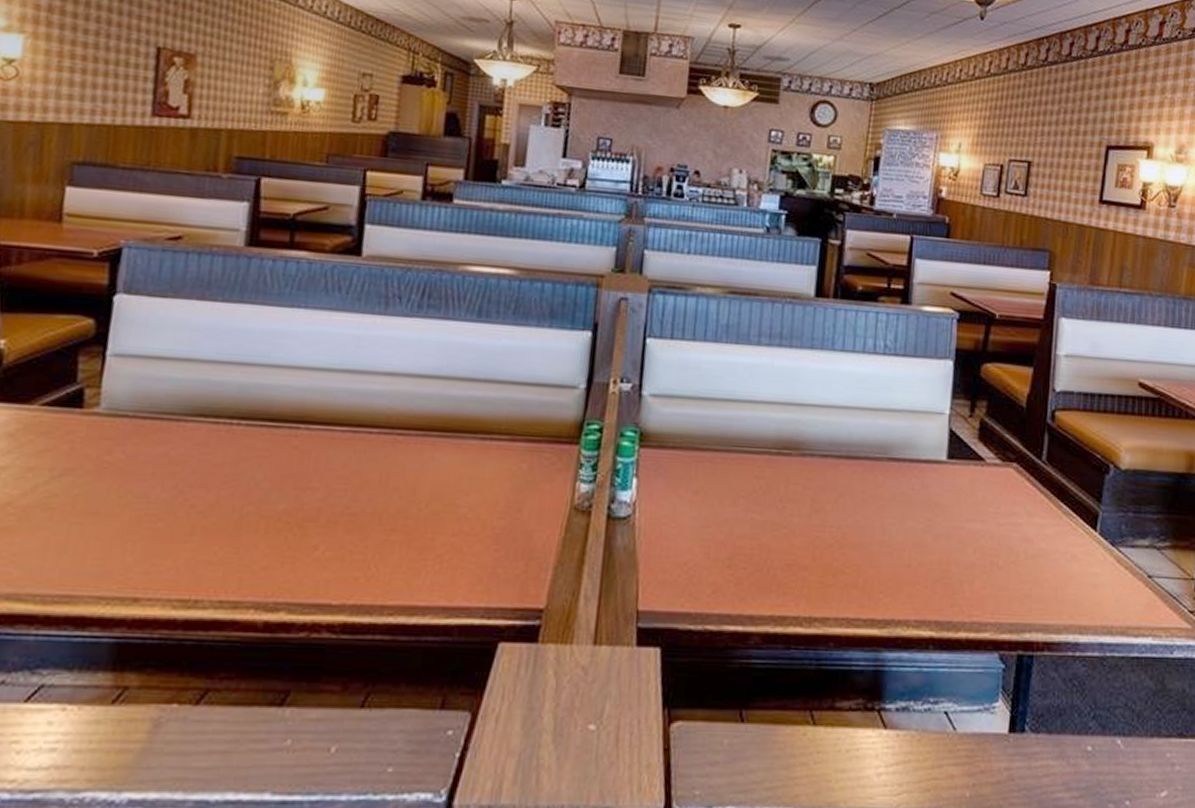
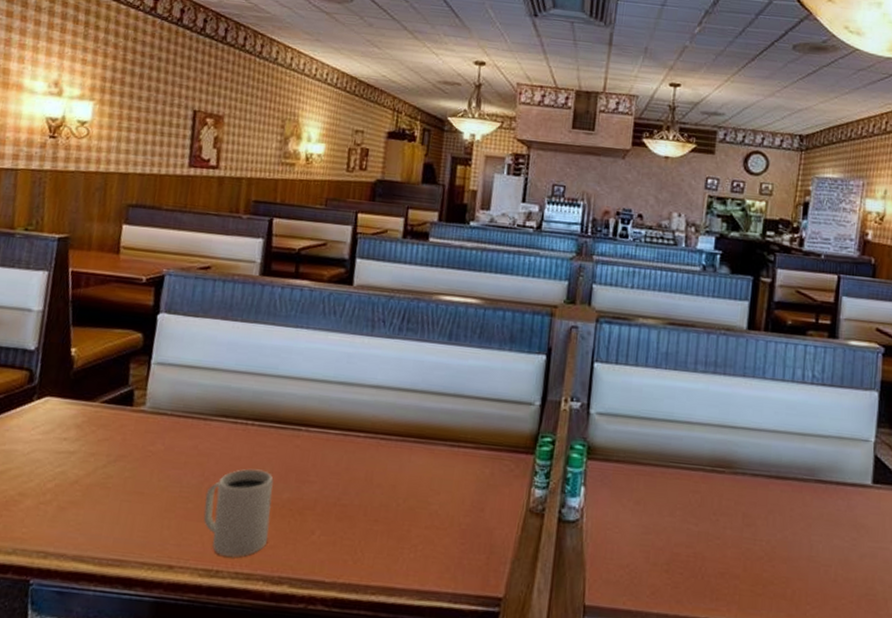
mug: none [177,476,266,584] -> present [203,468,274,558]

